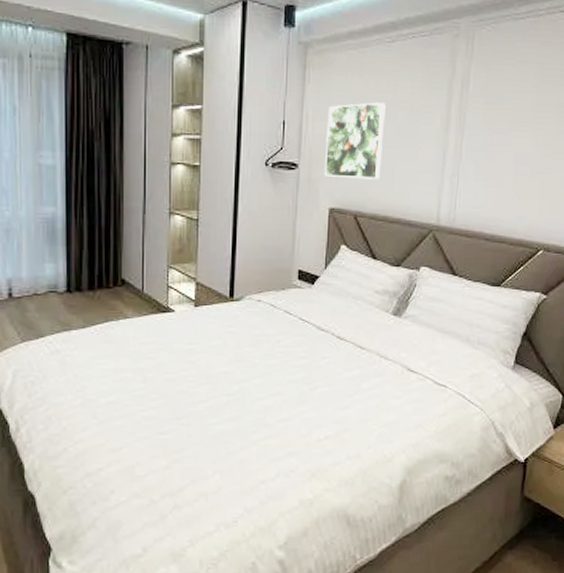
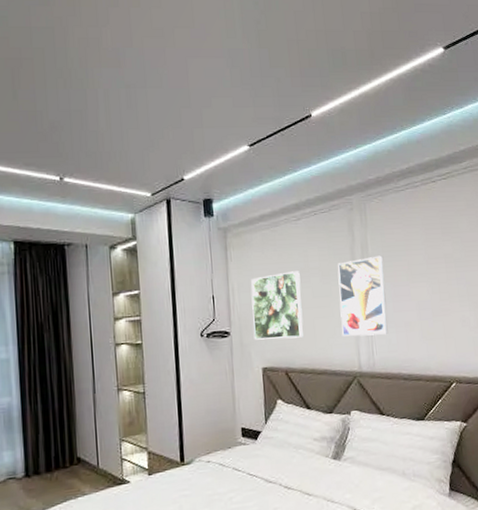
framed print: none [423,95,485,187] -> present [337,255,388,336]

